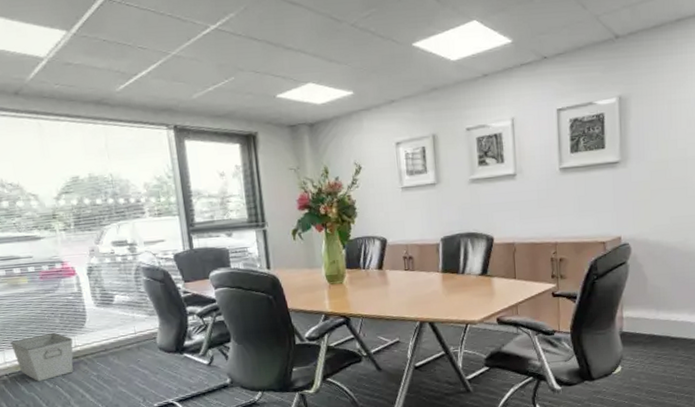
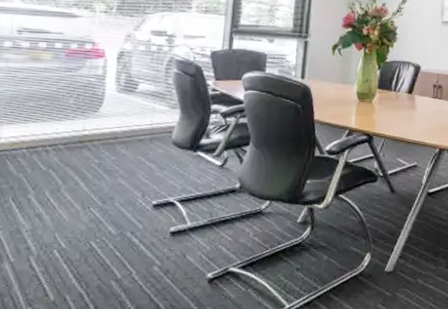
storage bin: present [10,332,74,381] -> none [12,112,83,162]

